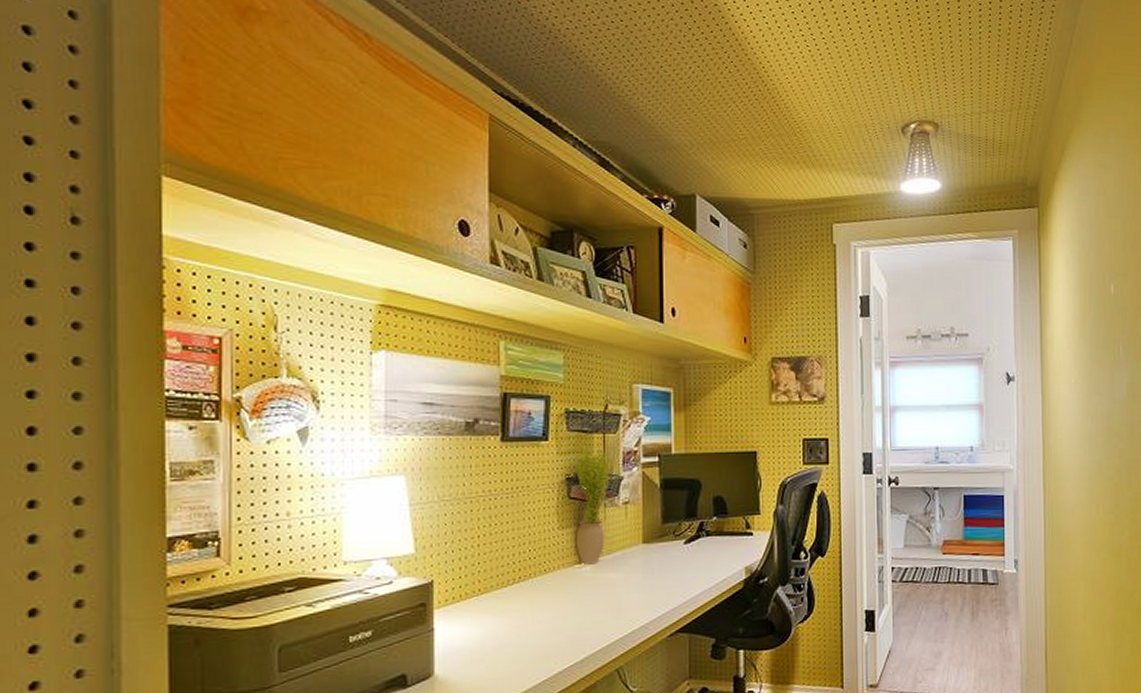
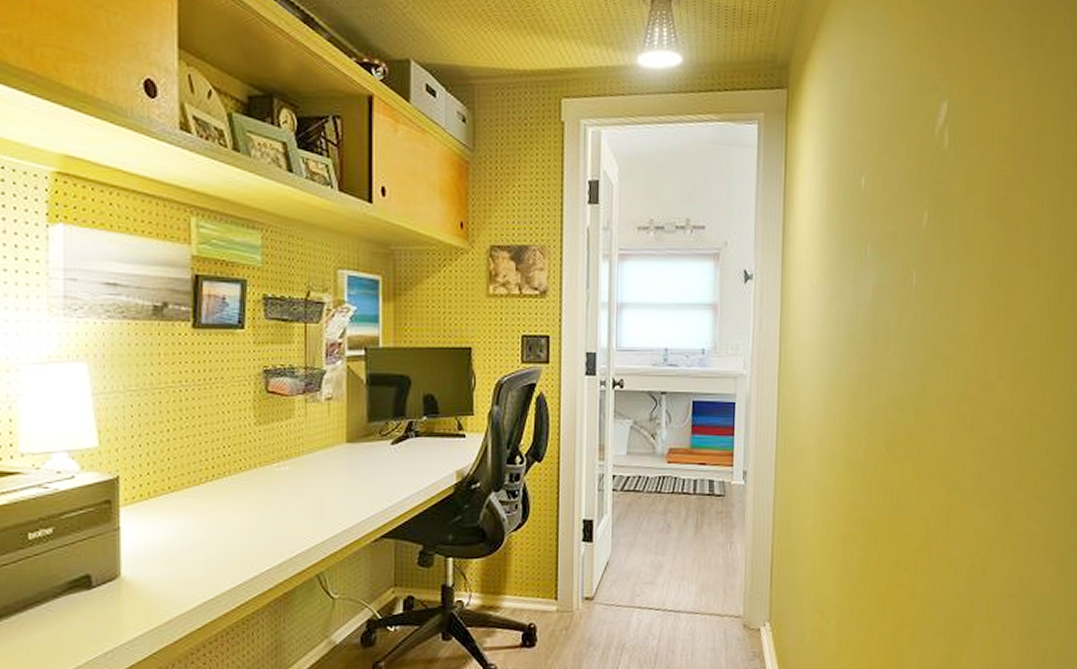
potted plant: present [573,442,615,565] -> none [271,332,317,464]

